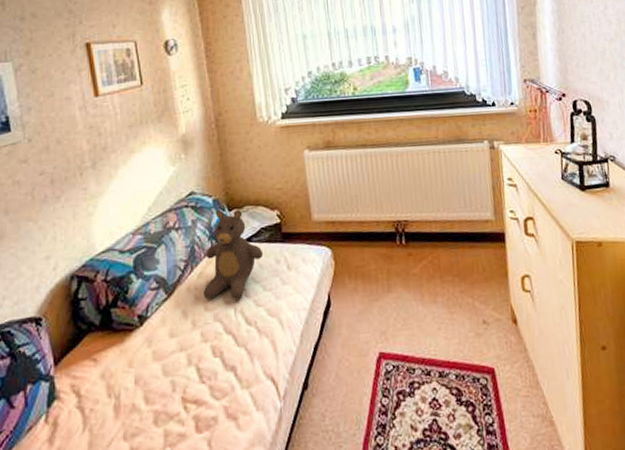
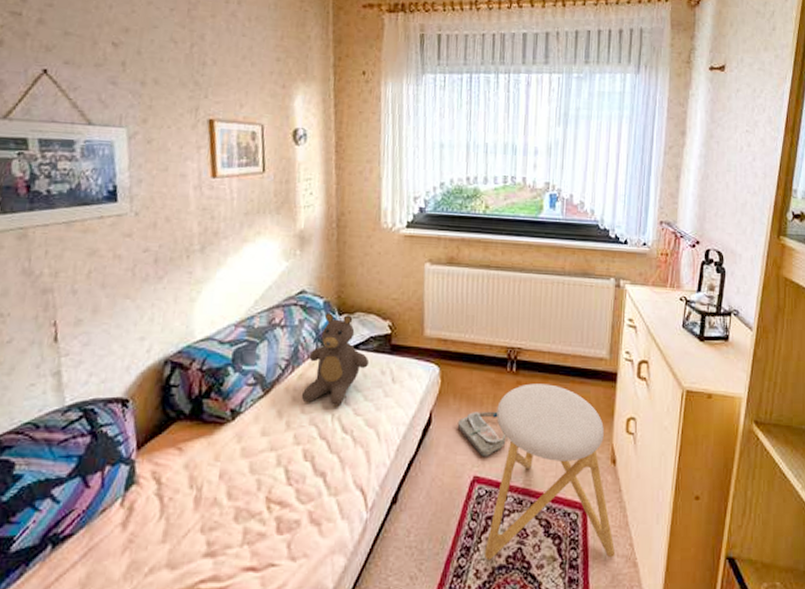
bag: none [356,285,406,333] -> present [457,411,507,457]
stool: none [392,252,531,436] -> present [485,383,616,560]

